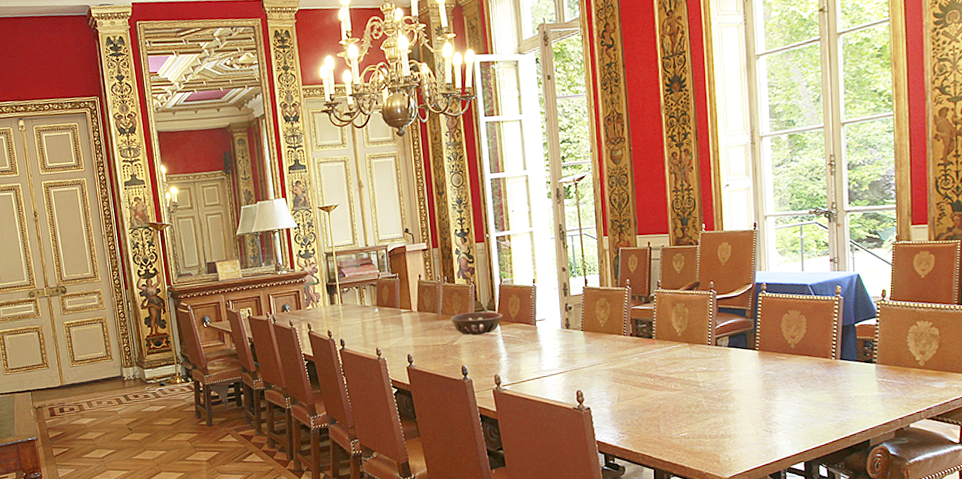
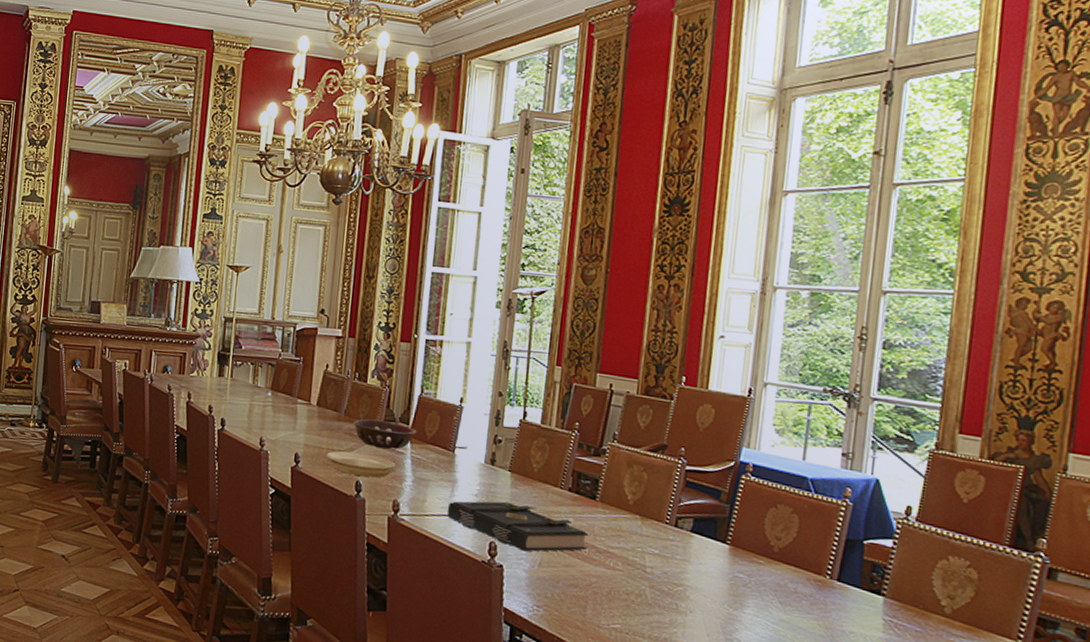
plate: none [433,341,492,363] -> present [326,451,396,478]
spell book: none [538,355,652,392] -> present [447,501,588,552]

